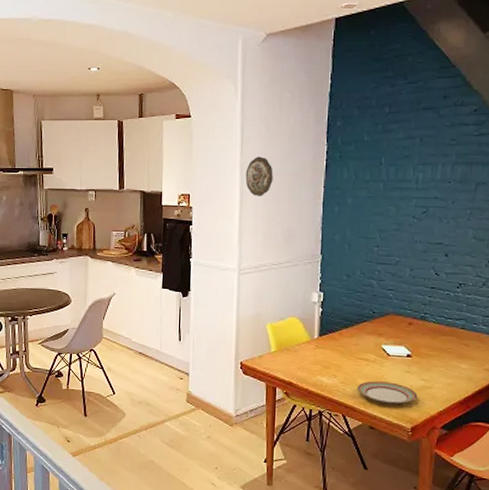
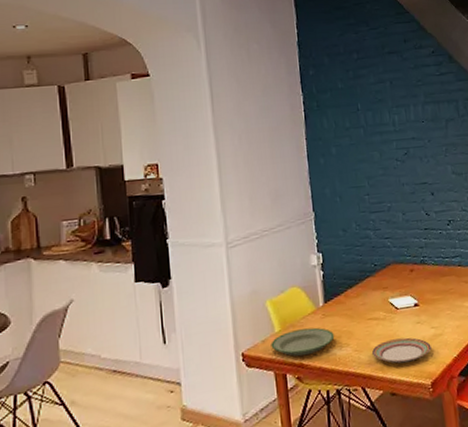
decorative plate: present [245,156,273,196] -> none [220,113,252,157]
plate: none [266,353,324,377] -> present [271,327,335,357]

